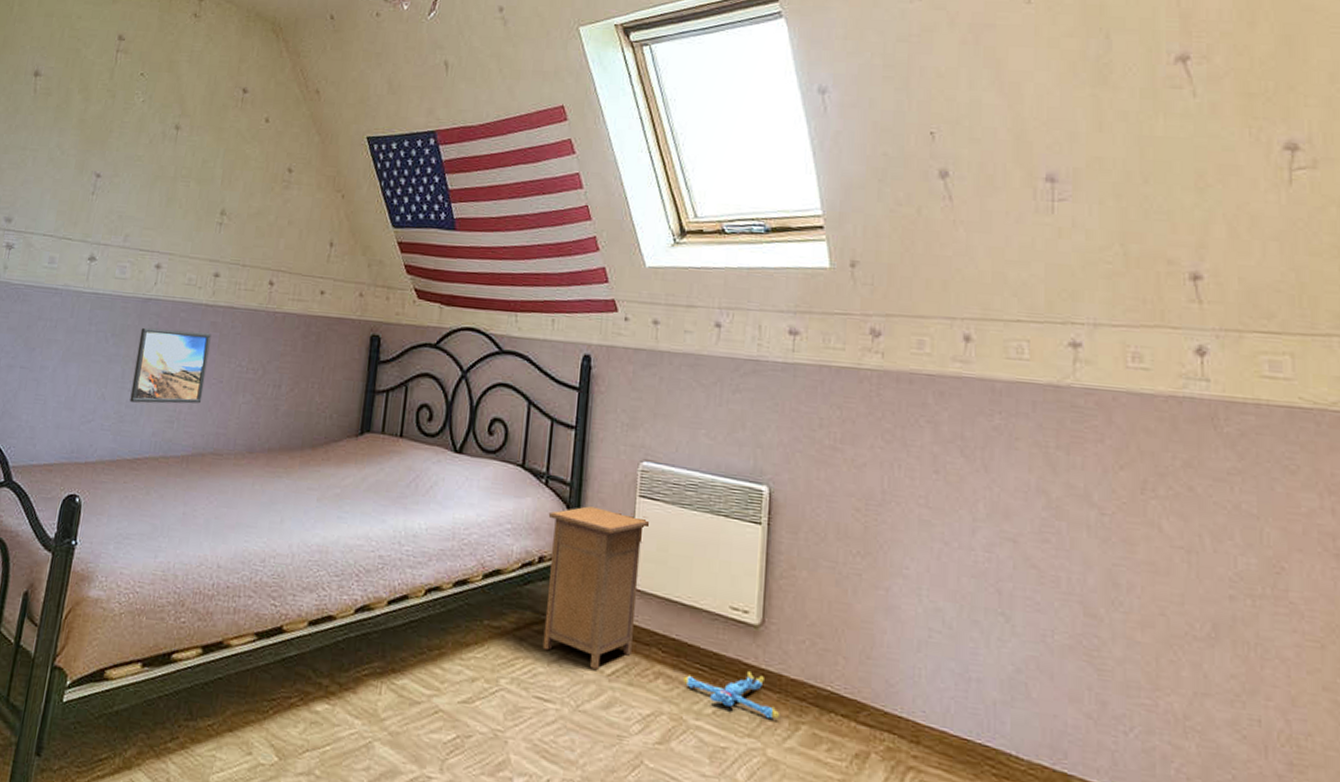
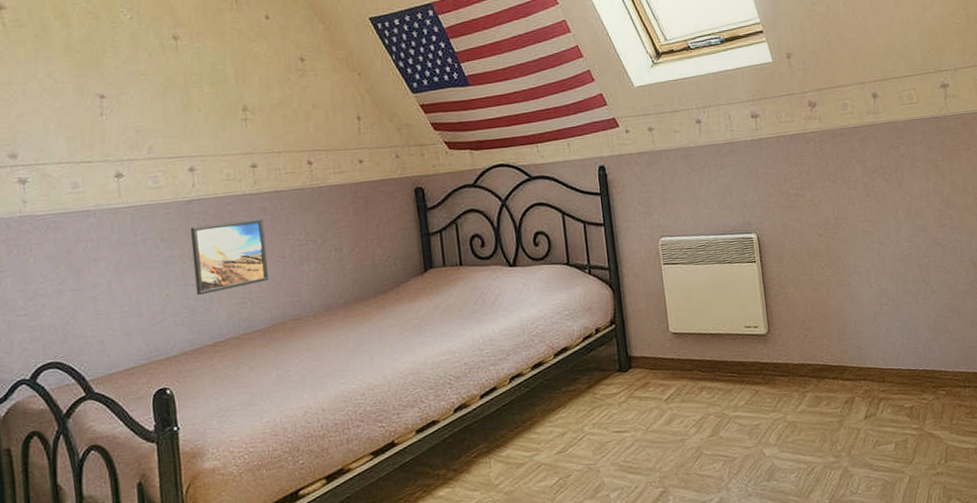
nightstand: present [542,506,649,670] -> none [597,278,679,399]
plush toy: present [682,671,780,720] -> none [719,367,792,396]

